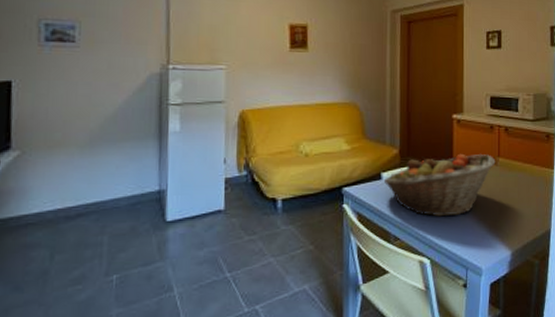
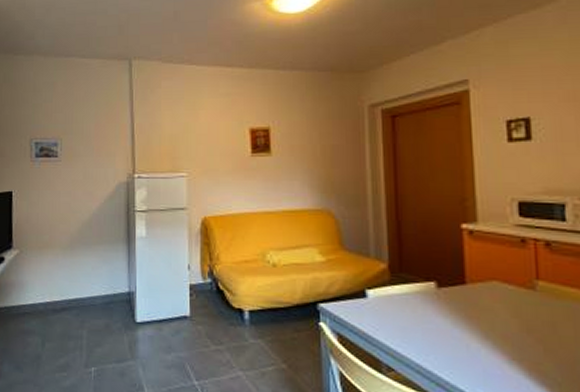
fruit basket: present [385,153,496,217] -> none [371,272,533,350]

